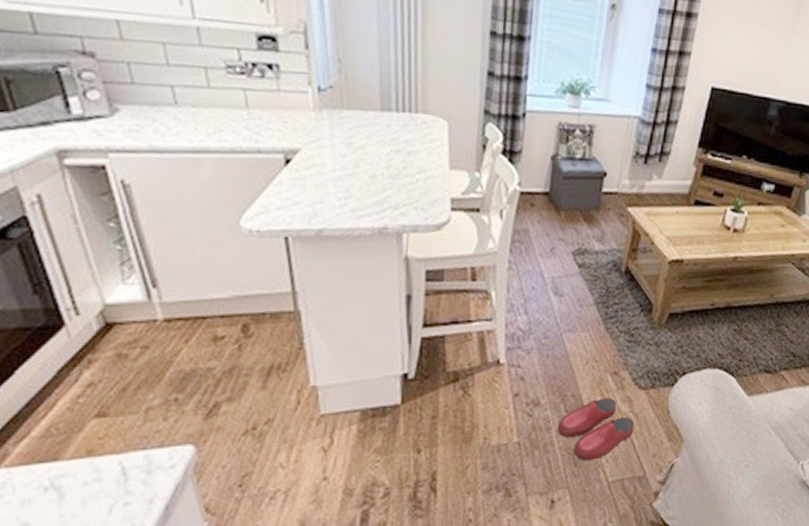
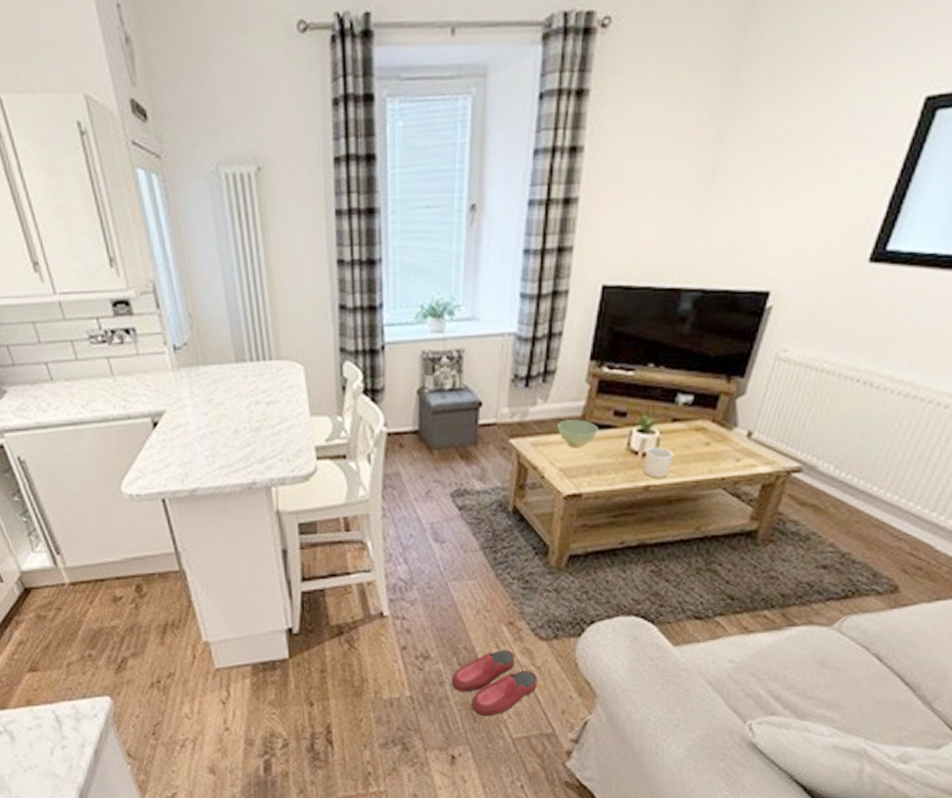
bowl: none [667,195,701,221] -> present [557,419,599,448]
mug: none [733,224,758,251] -> present [643,446,674,478]

